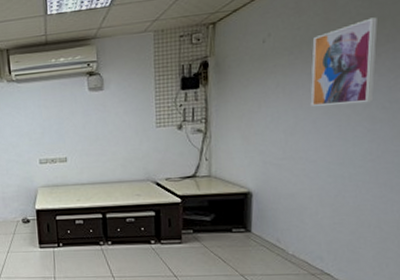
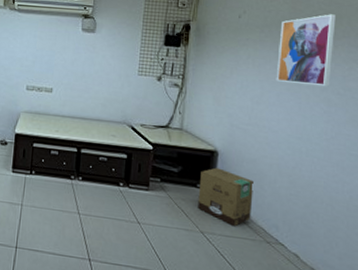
cardboard box: none [234,209,294,265] -> present [198,167,253,227]

